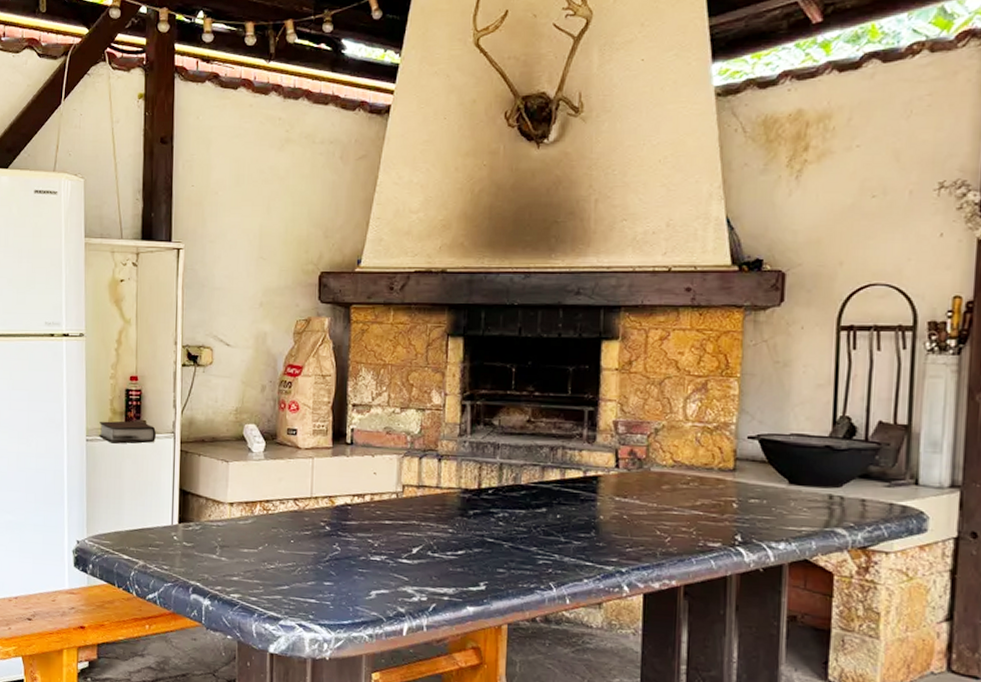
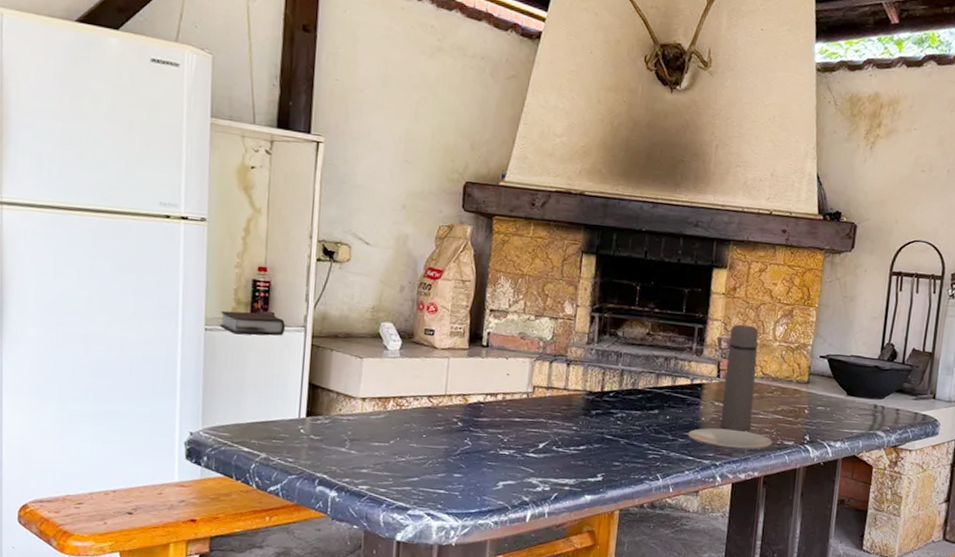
plate: none [584,527,693,555] -> present [687,428,773,451]
thermos: none [623,404,665,532] -> present [720,324,759,432]

